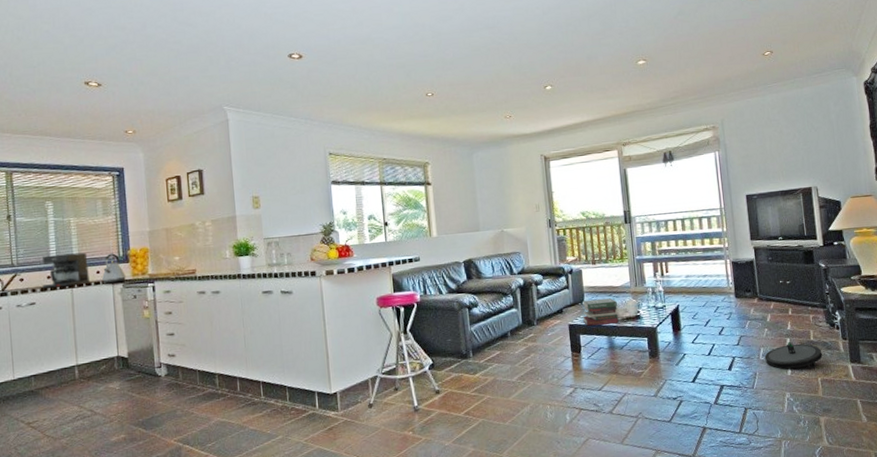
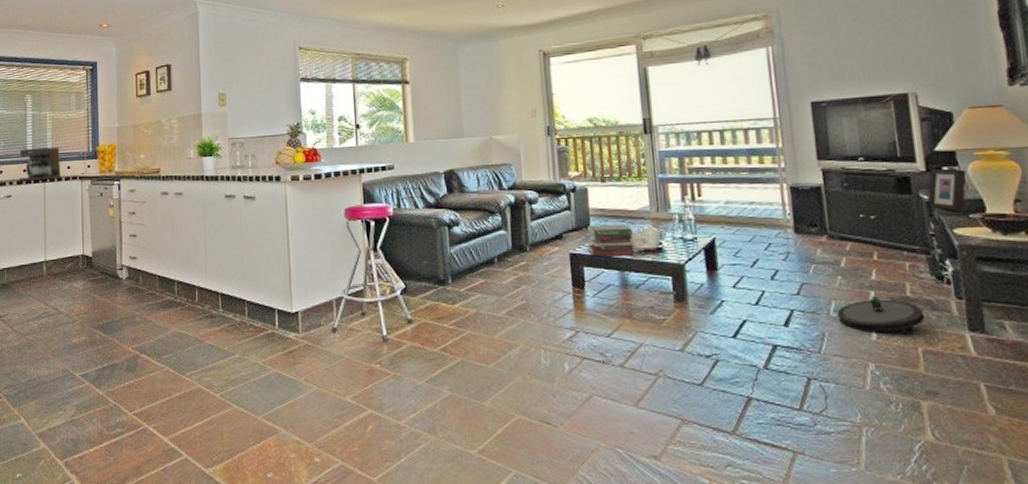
kettle: present [102,253,127,285] -> none [72,149,95,181]
picture frame: none [824,243,849,275] -> present [927,168,967,211]

